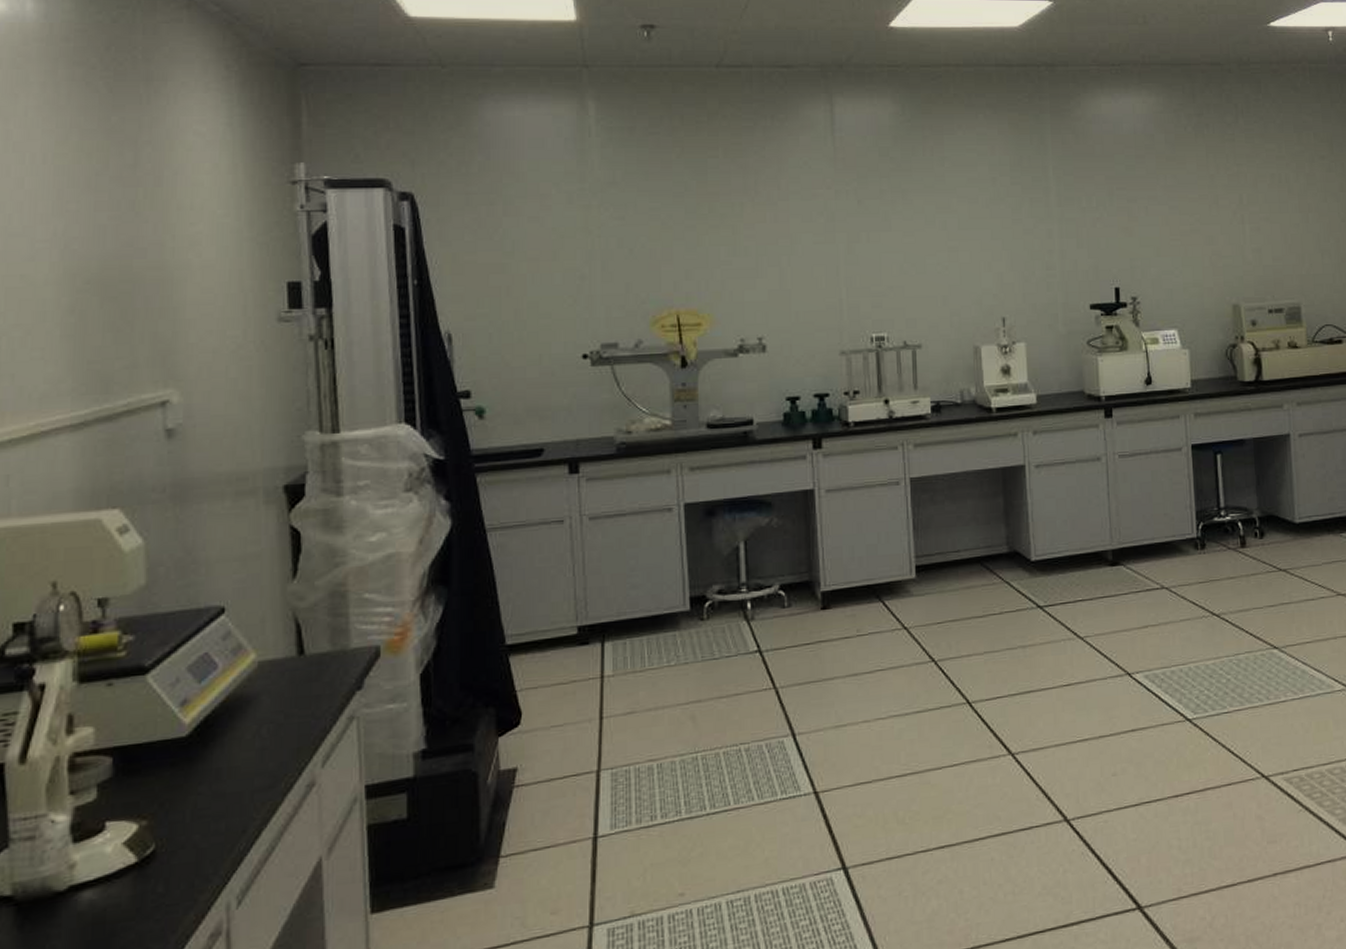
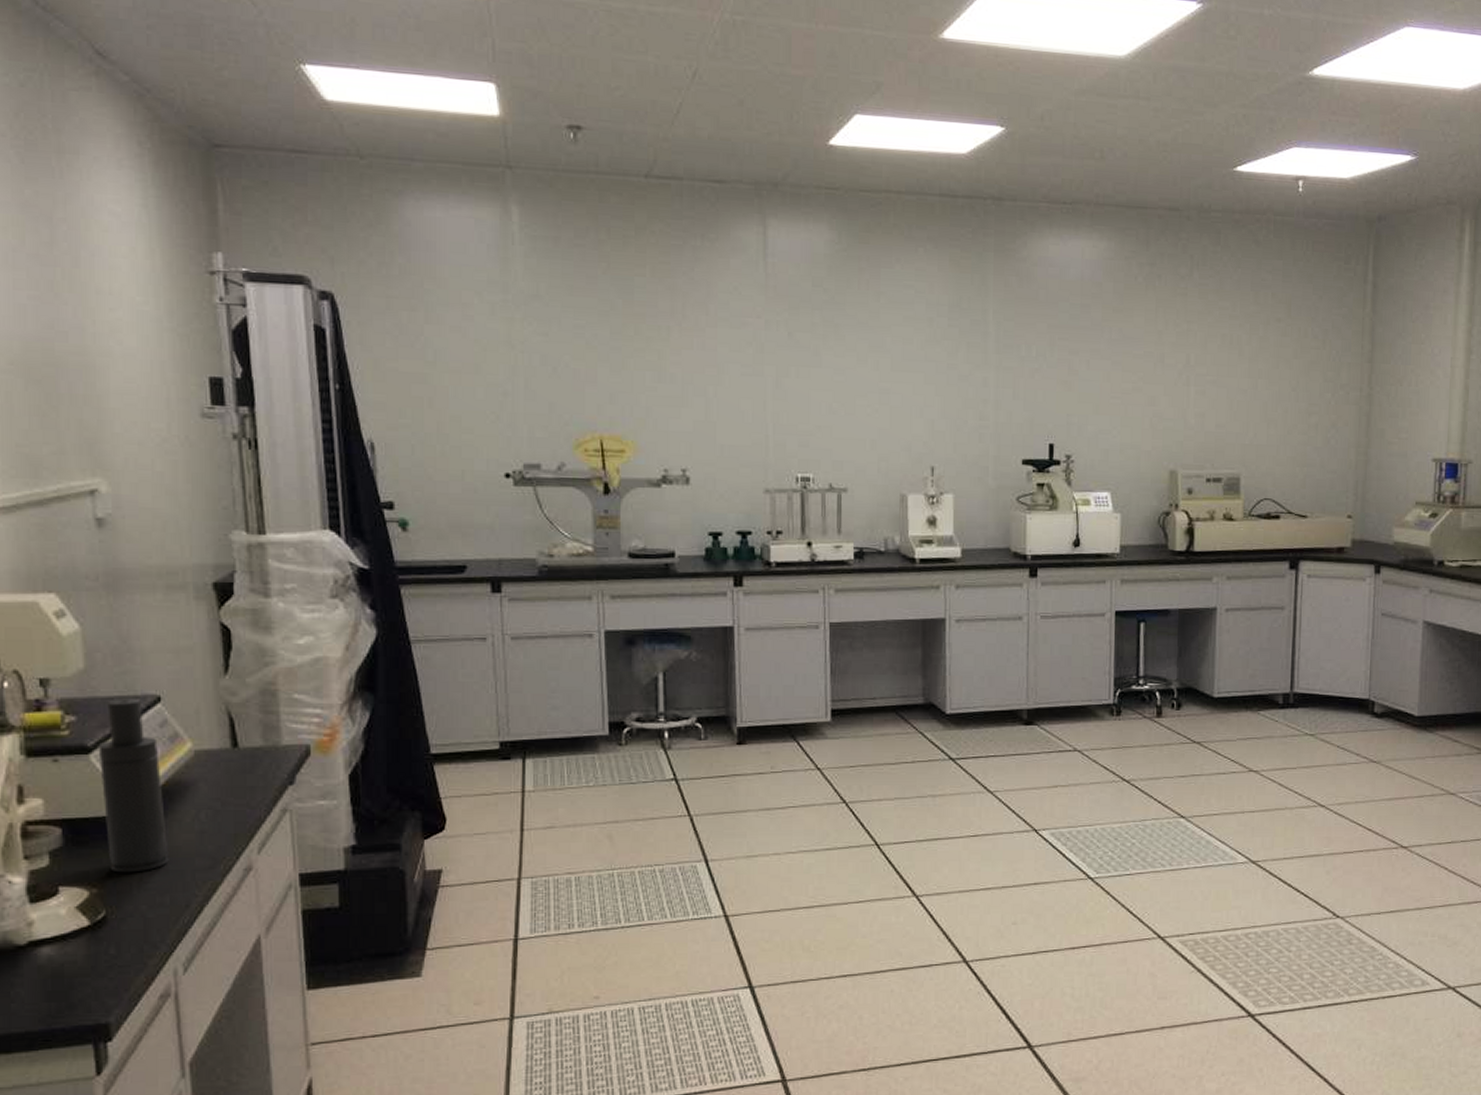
atomizer: none [156,612,227,801] -> present [98,699,169,873]

